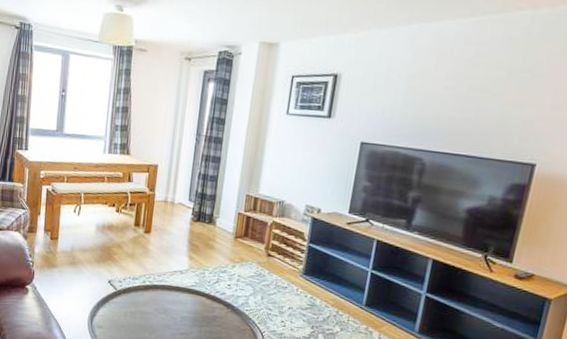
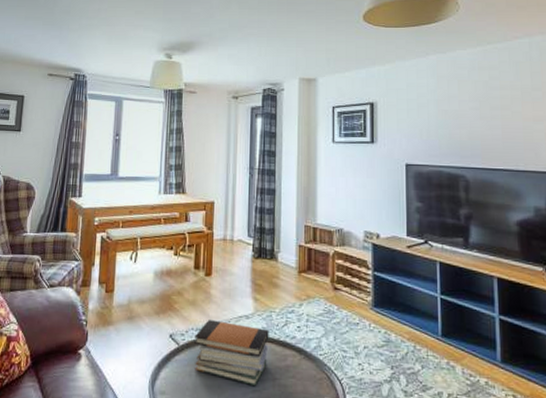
book stack: none [130,271,201,329] -> present [194,320,269,386]

